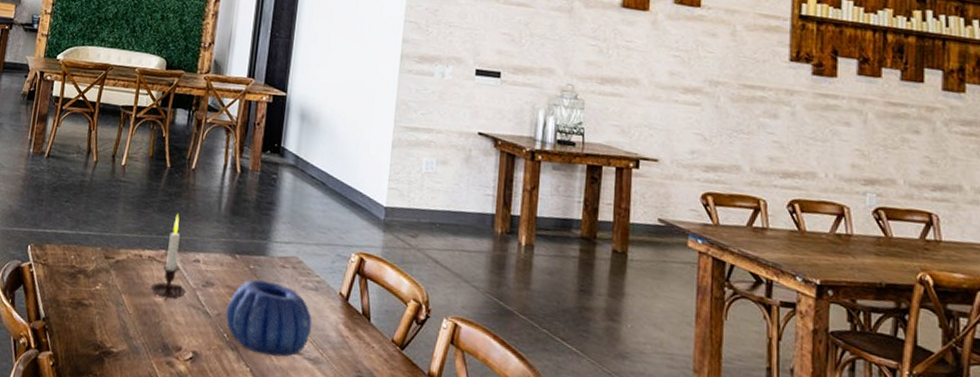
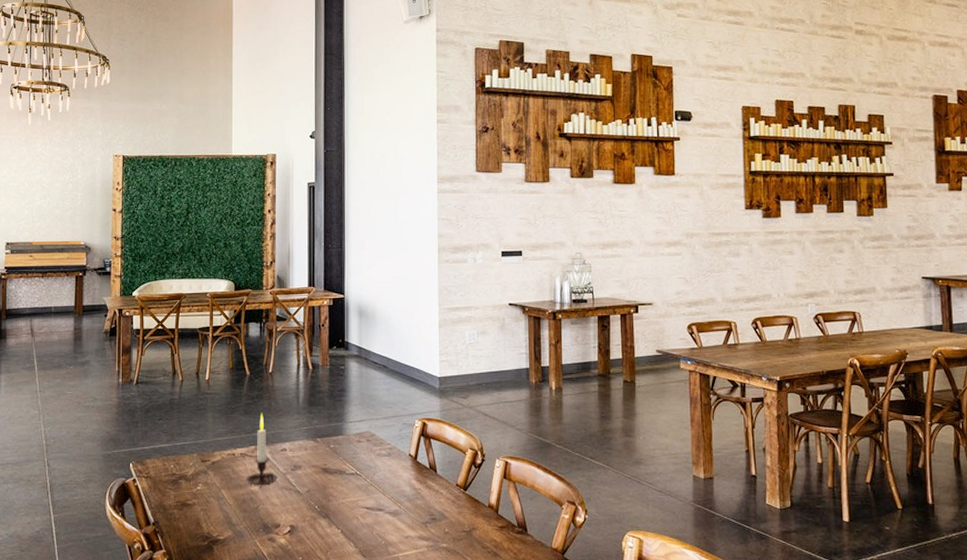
decorative bowl: present [226,279,312,357] -> none [315,456,389,517]

